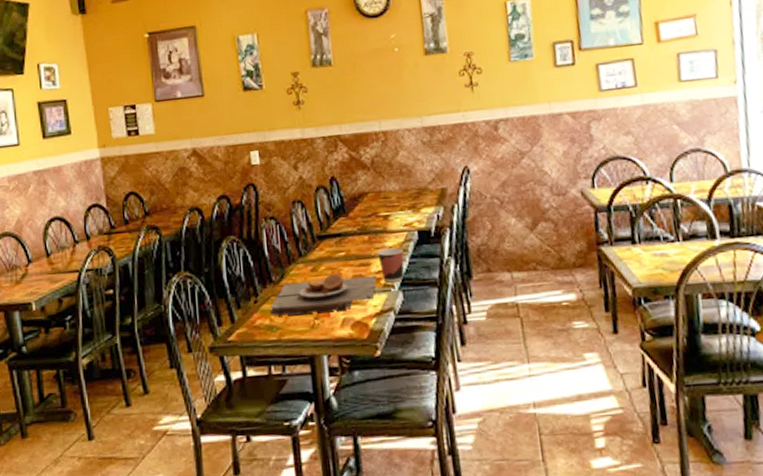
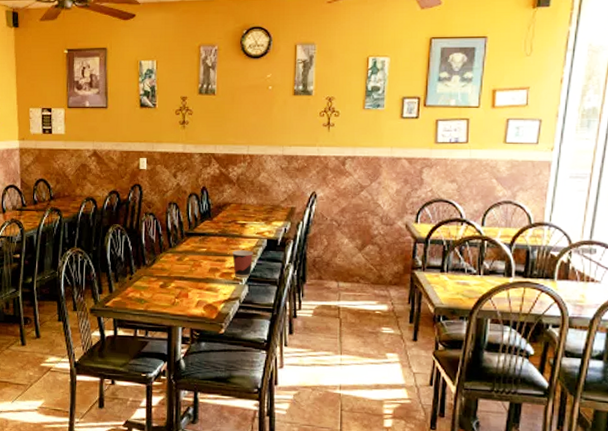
plate: present [270,273,376,316] -> none [142,264,228,295]

